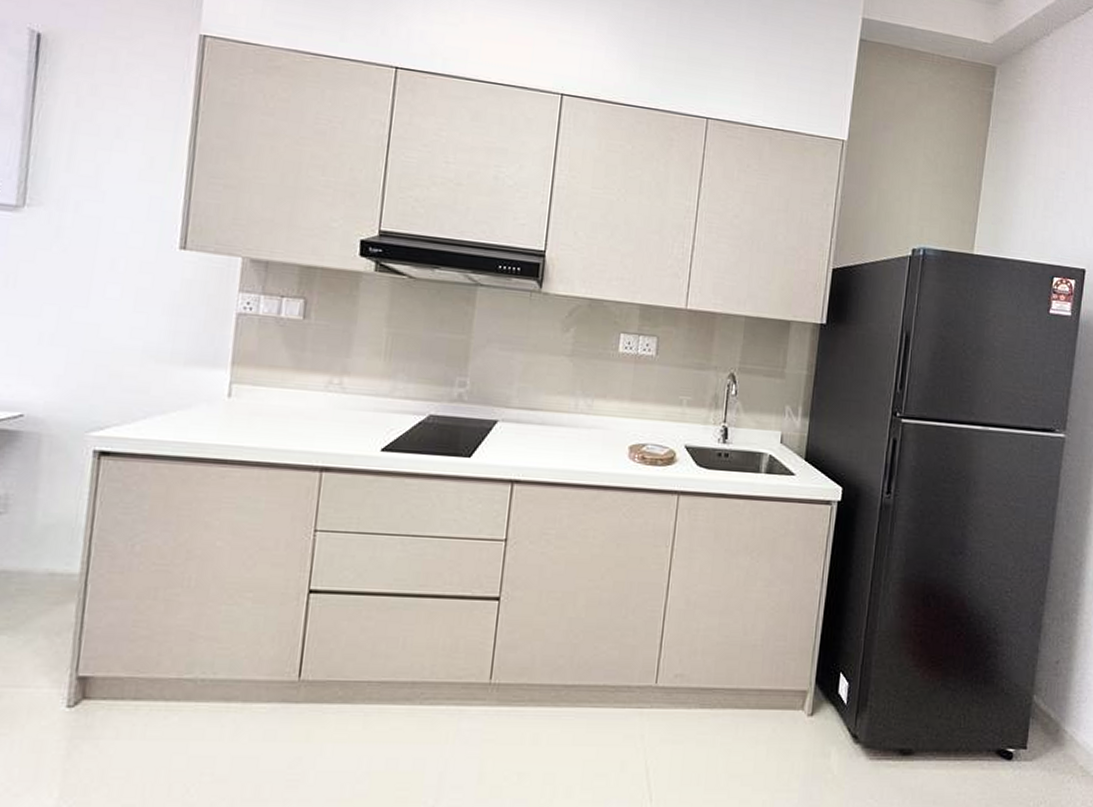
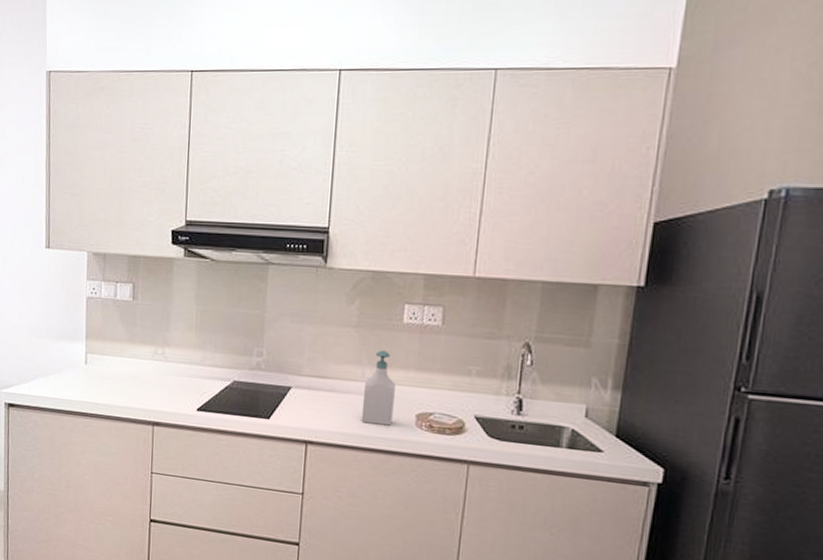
soap bottle: none [573,380,609,459] -> present [361,350,396,426]

